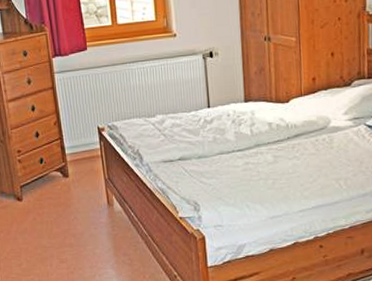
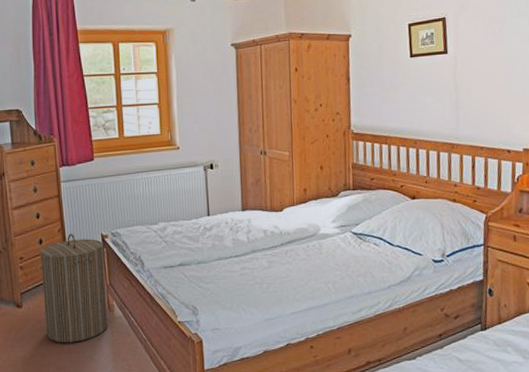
laundry hamper: none [37,127,109,237] -> present [39,234,109,343]

